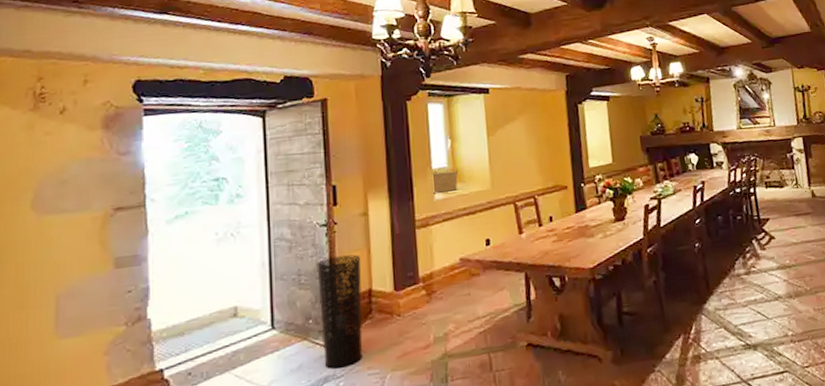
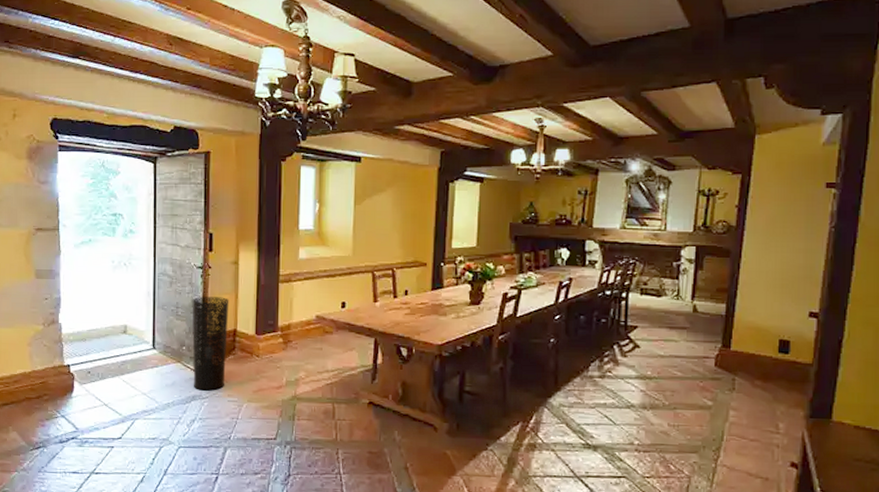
basket: present [431,169,458,193] -> none [297,233,322,253]

